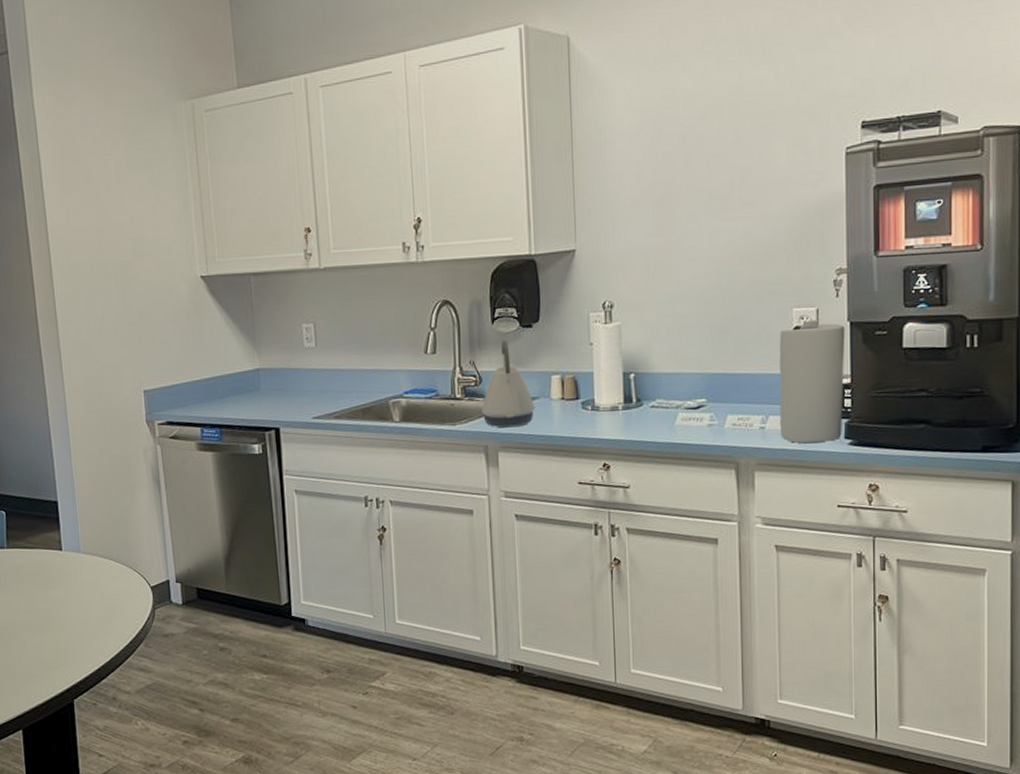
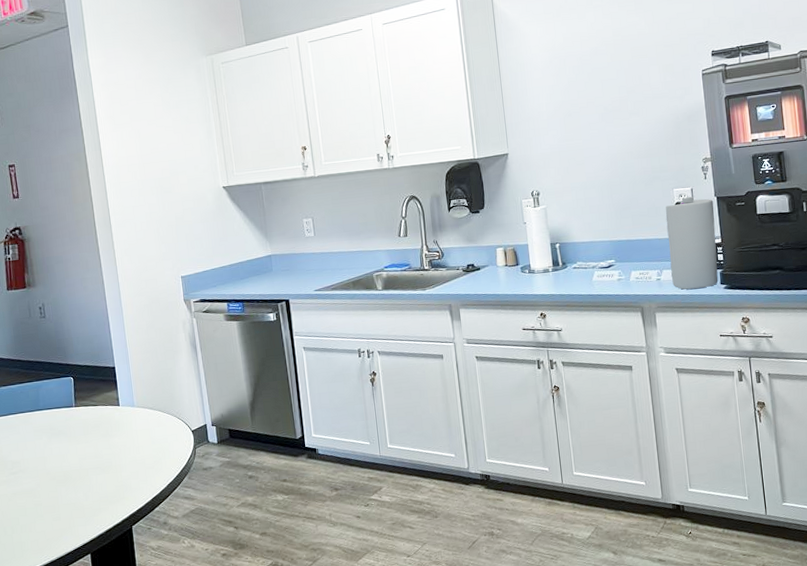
kettle: present [481,340,535,428] -> none [445,223,486,291]

